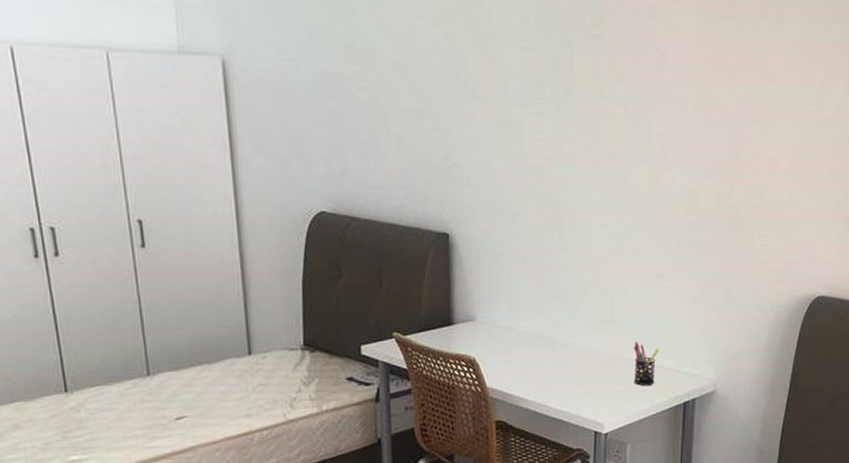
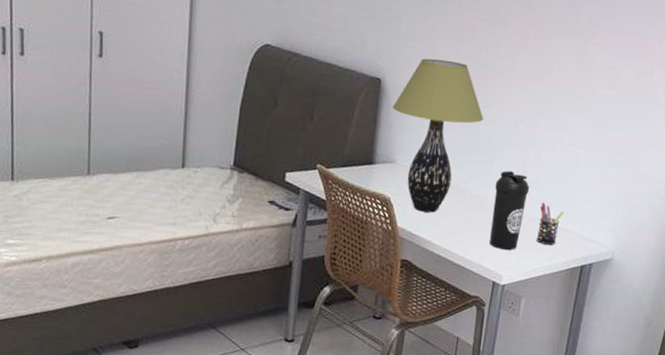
table lamp: none [464,205,563,368] -> present [392,58,484,213]
water bottle: none [583,312,620,396] -> present [490,170,530,250]

